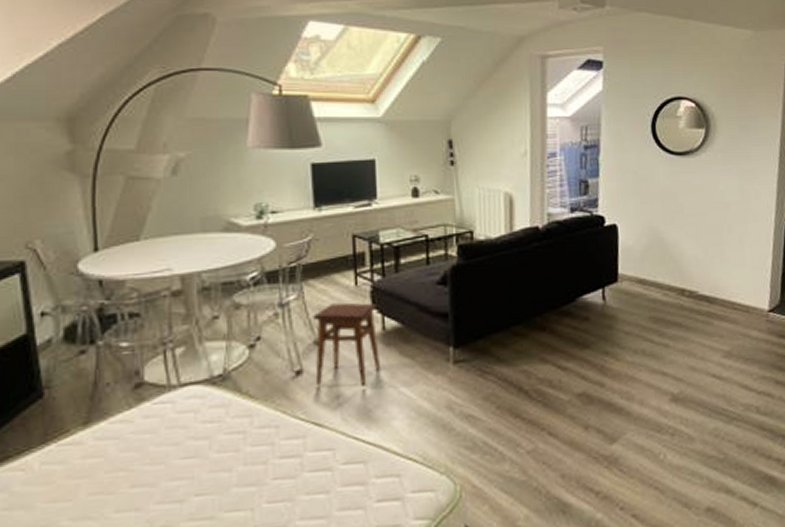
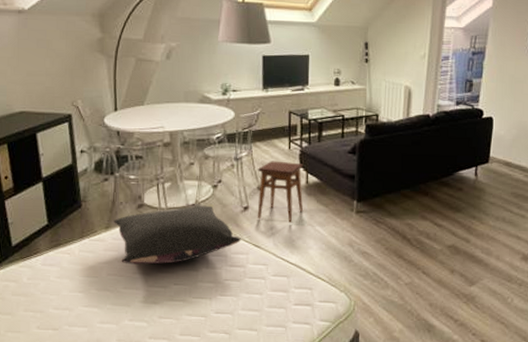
pillow: none [96,374,294,475] -> present [114,205,241,265]

